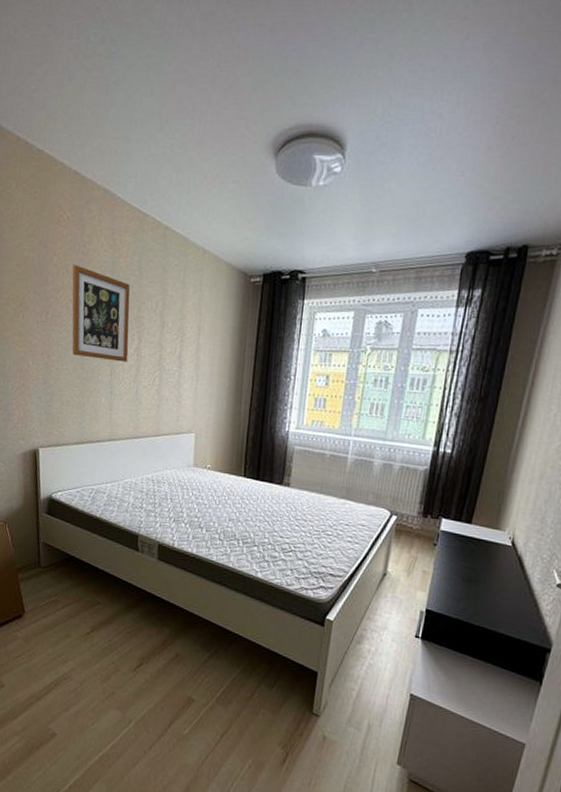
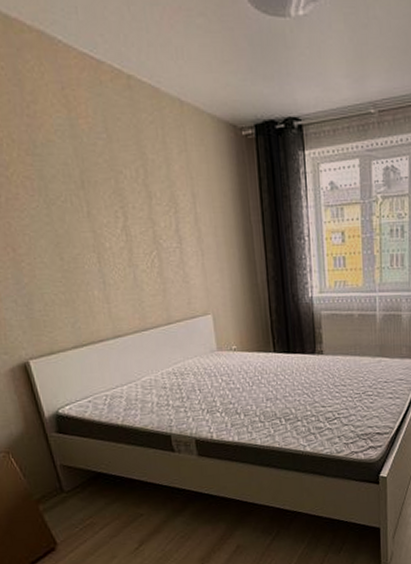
wall art: present [72,264,130,362] -> none [18,131,116,246]

